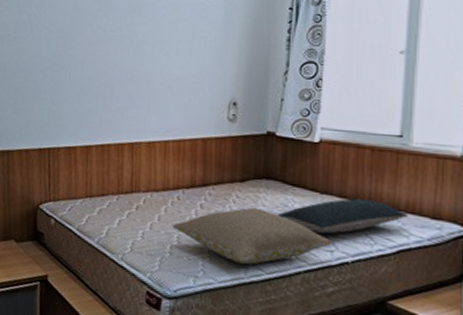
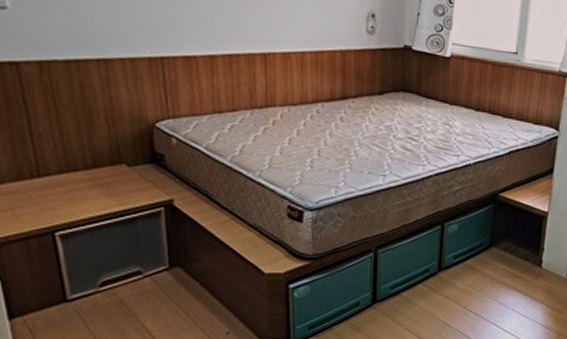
pillow: present [172,207,333,265] -> none [312,119,459,173]
pillow: present [277,198,409,234] -> none [412,109,518,141]

